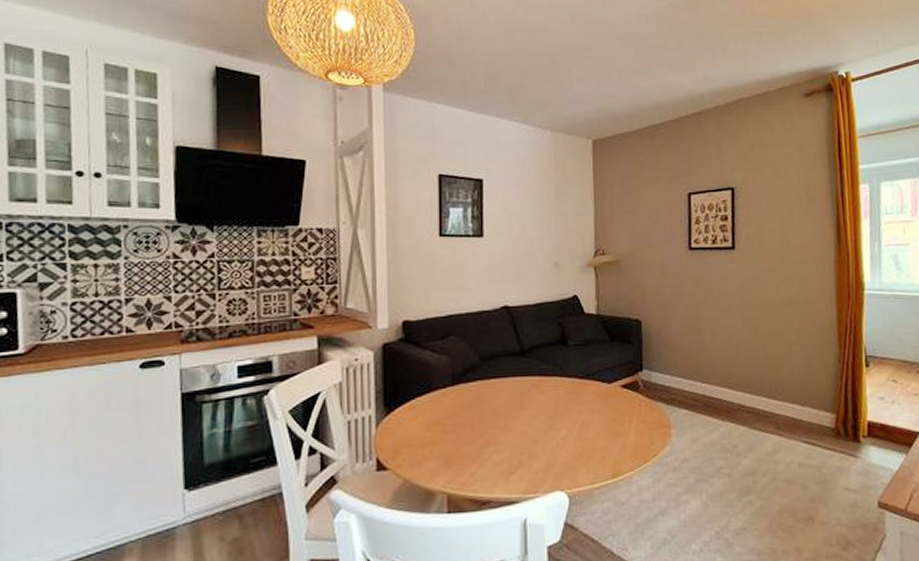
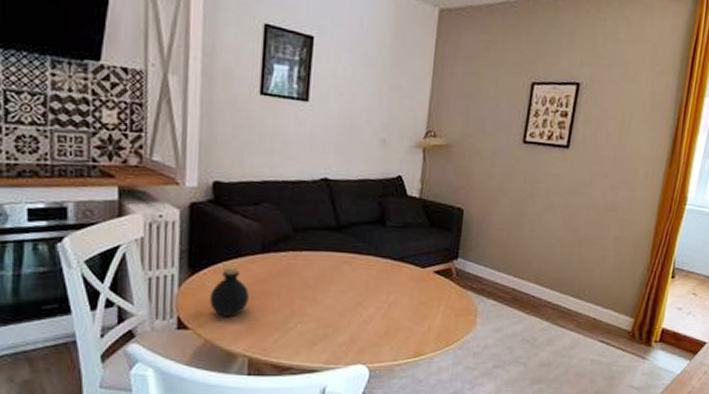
bottle: none [405,400,443,454] -> present [209,265,249,318]

